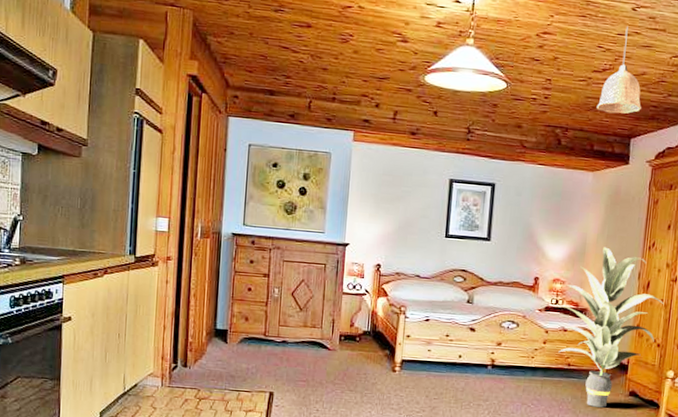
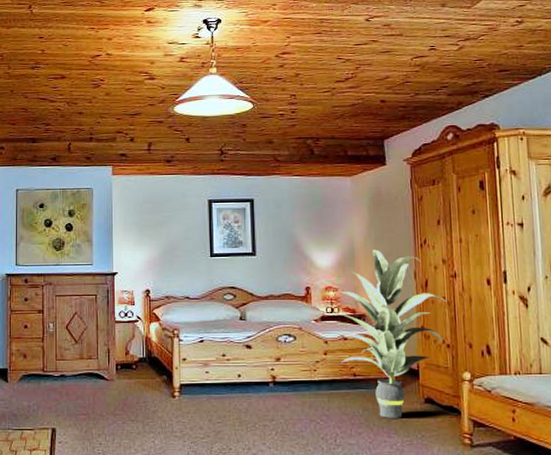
pendant lamp: present [596,27,641,114] -> none [344,37,390,119]

